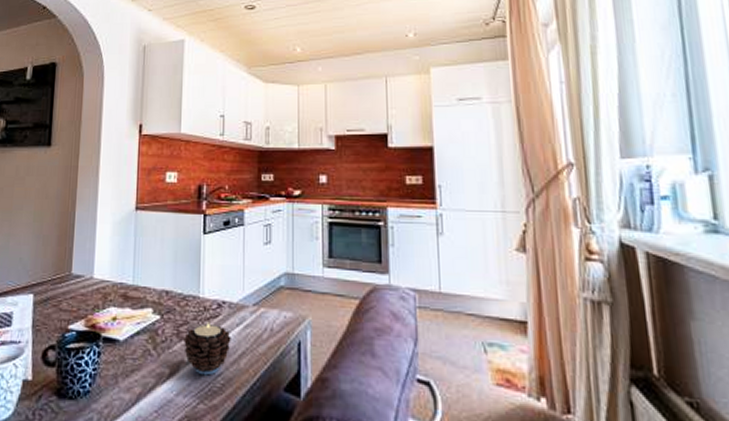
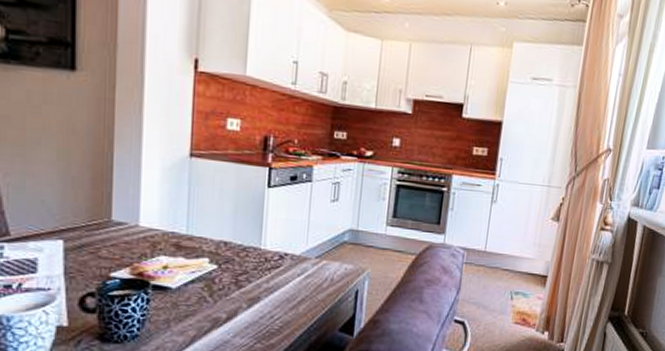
candle: present [184,323,231,376] -> none [242,273,292,319]

